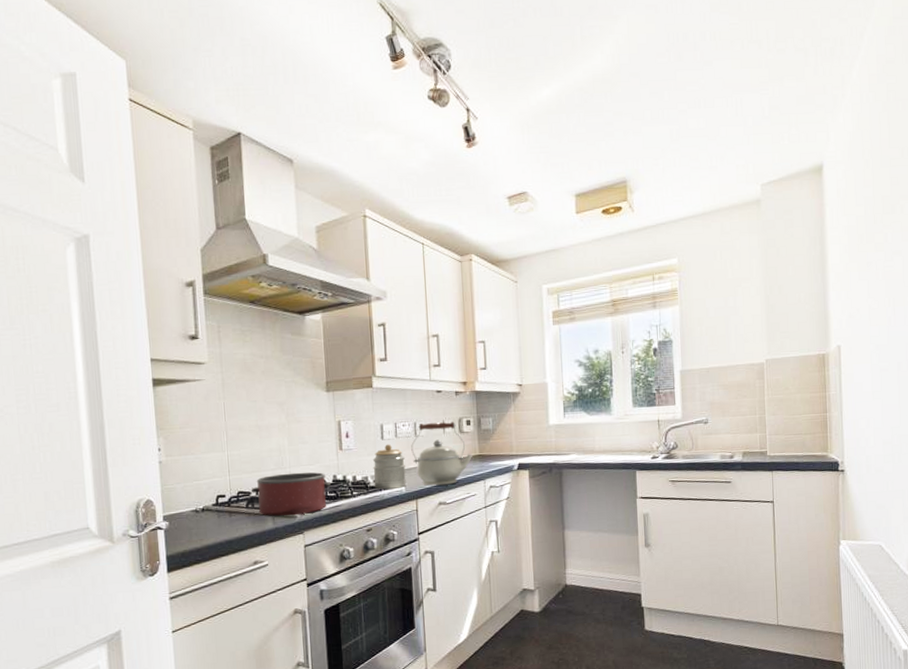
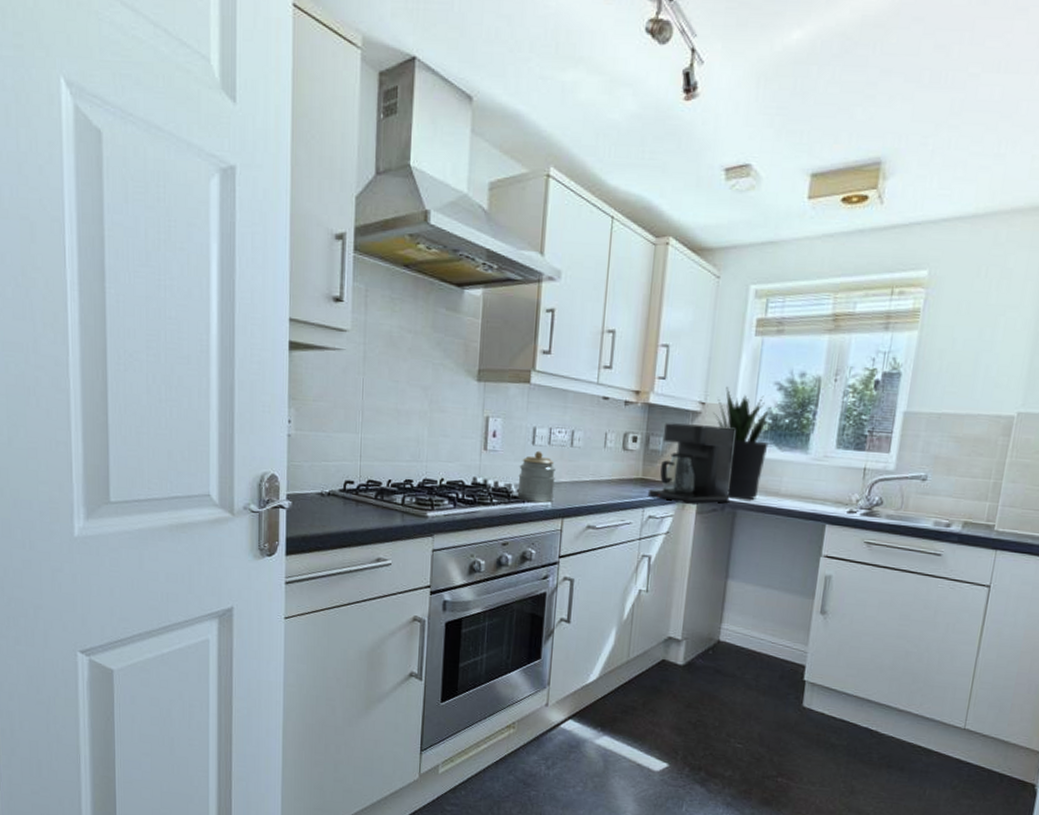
cooking pot: present [251,472,332,517] -> none [381,467,470,516]
kettle: present [411,422,473,486] -> none [564,431,635,508]
coffee maker: none [486,402,555,472] -> present [647,423,736,505]
planter: none [530,369,579,461] -> present [713,387,772,501]

